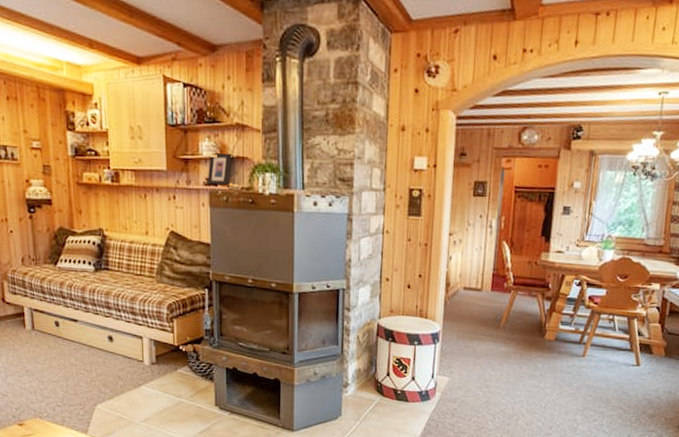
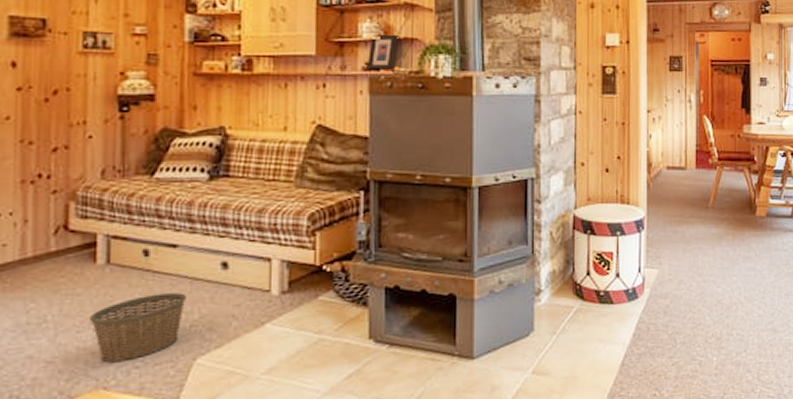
basket: none [25,355,87,401] -> present [88,293,188,363]

